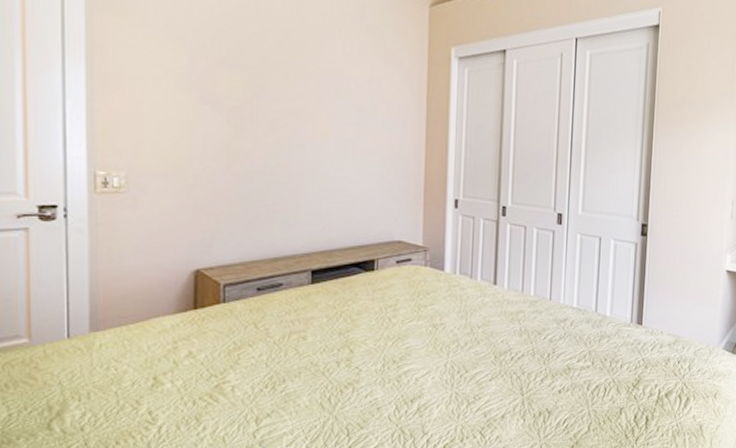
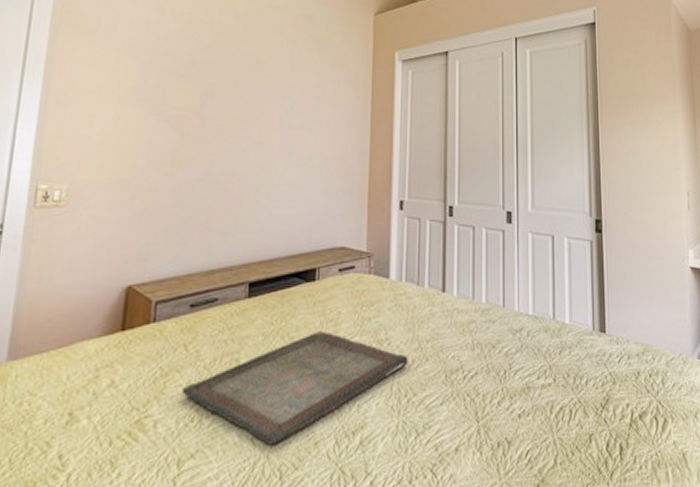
serving tray: none [254,315,461,409] -> present [181,331,408,445]

